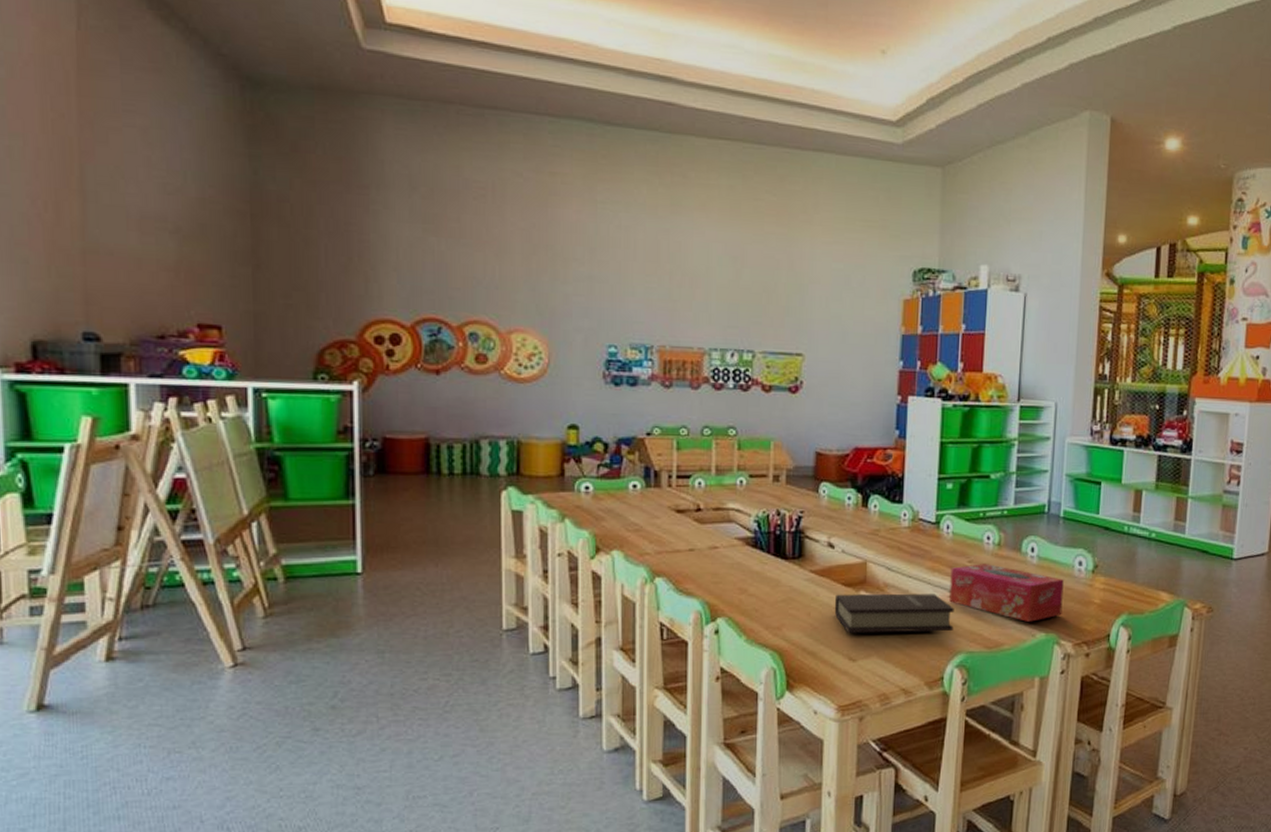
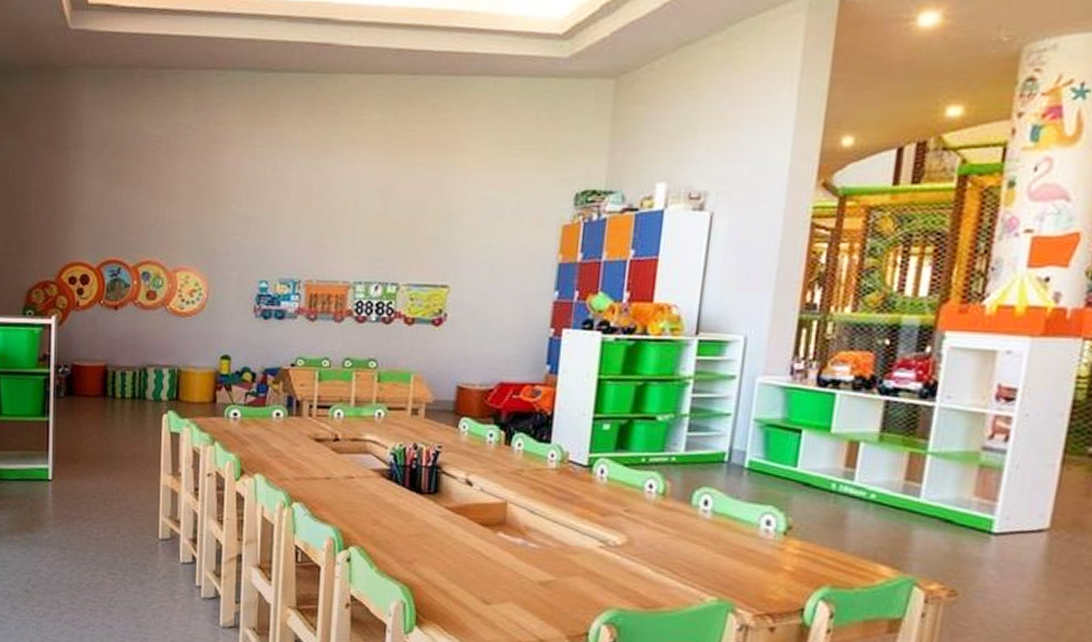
book: present [834,593,954,633] -> none [469,533,605,585]
tissue box: present [949,564,1064,622] -> none [600,513,745,584]

